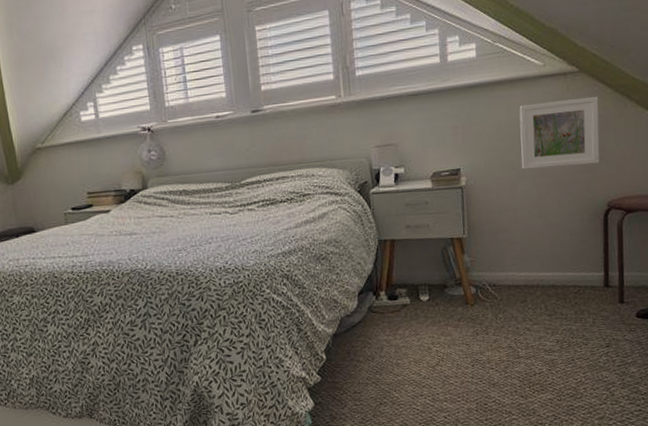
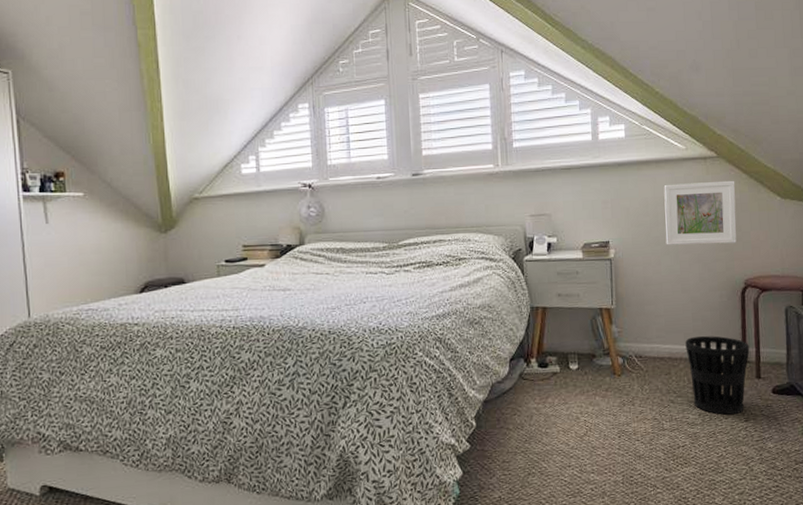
wastebasket: none [542,261,612,341] -> present [685,336,750,415]

